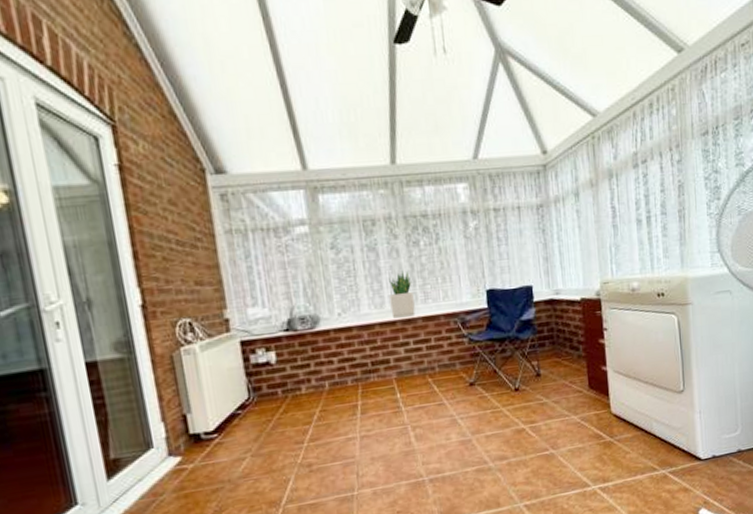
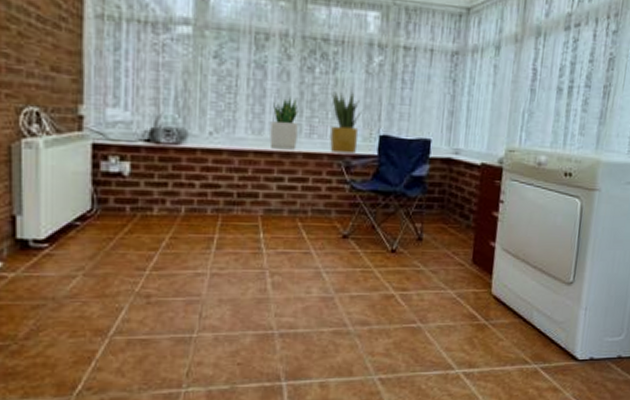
planter: none [438,256,469,312] -> present [330,91,364,154]

